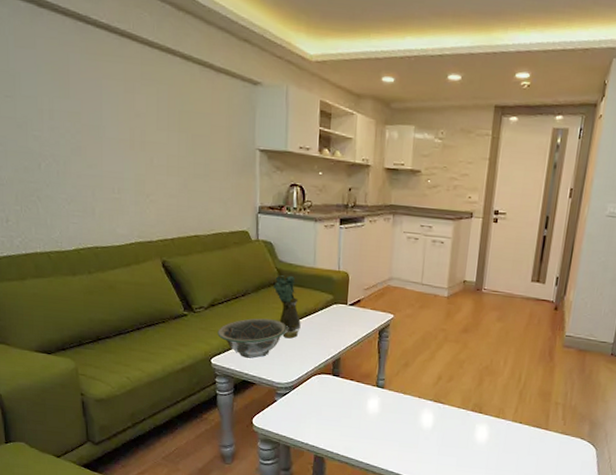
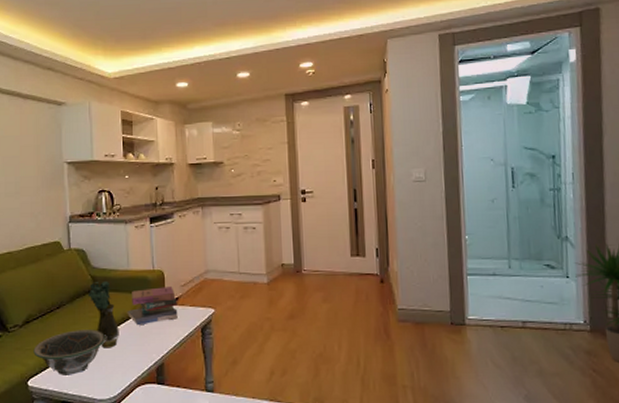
books: none [309,288,359,322] -> present [127,287,178,326]

